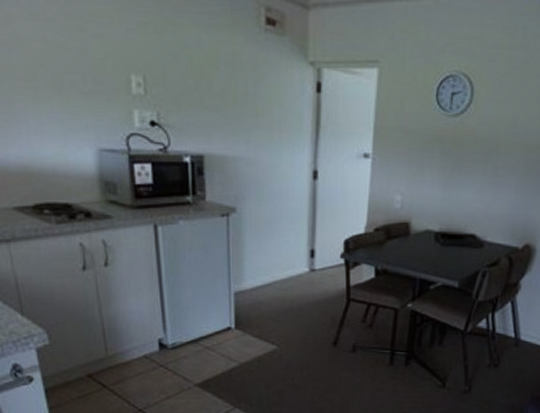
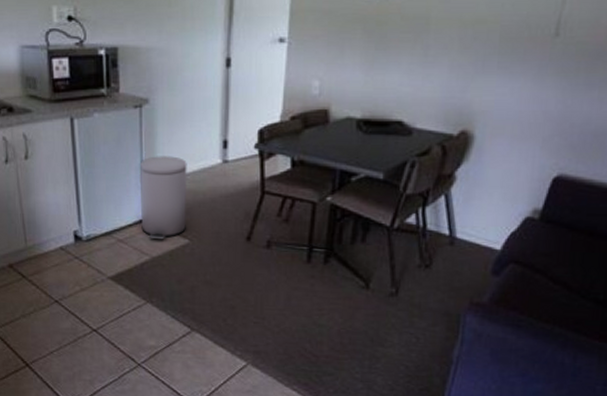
pedal bin: none [228,264,275,346] -> present [140,156,187,240]

